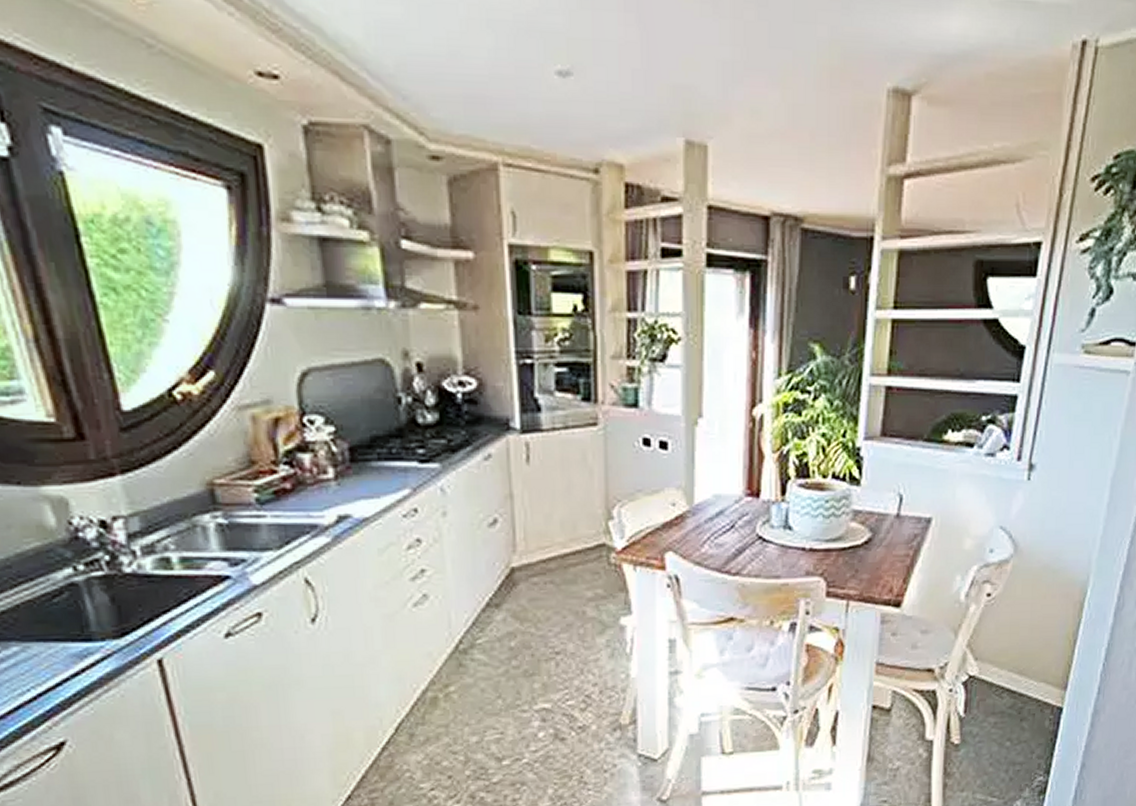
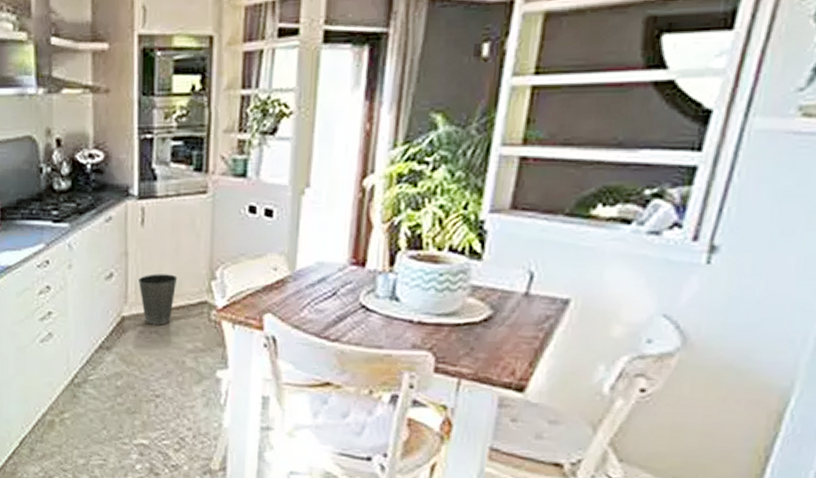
waste basket: none [528,516,572,574] -> present [139,274,178,325]

